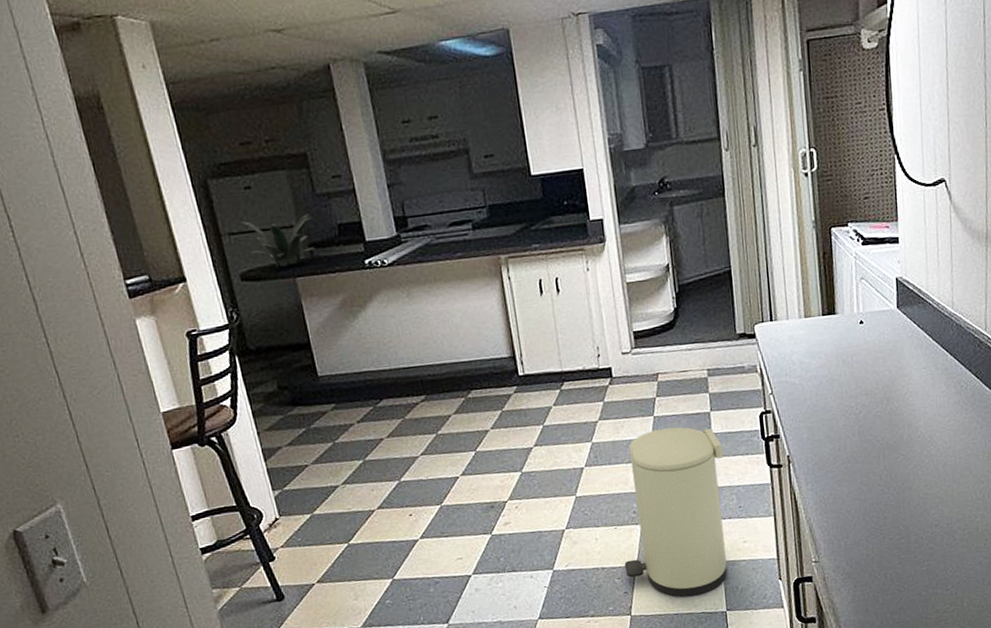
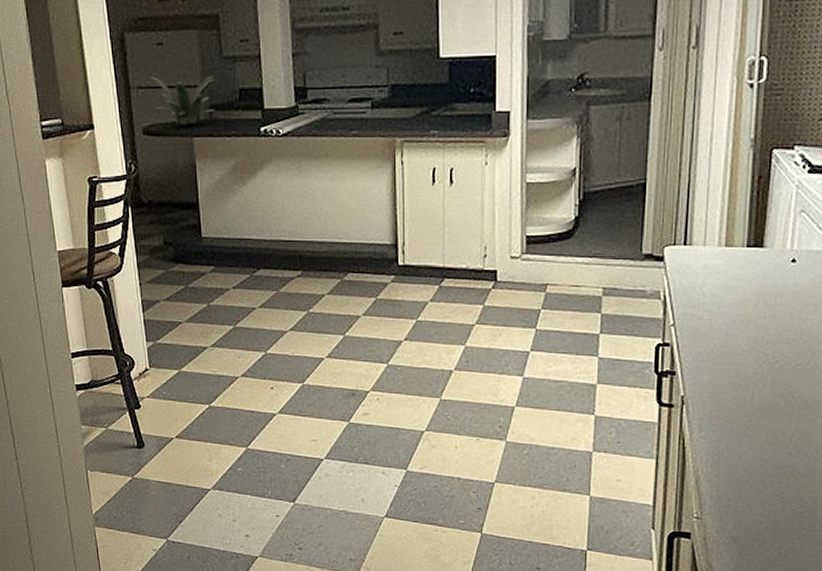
pedal bin: present [624,427,727,597] -> none [482,343,608,528]

